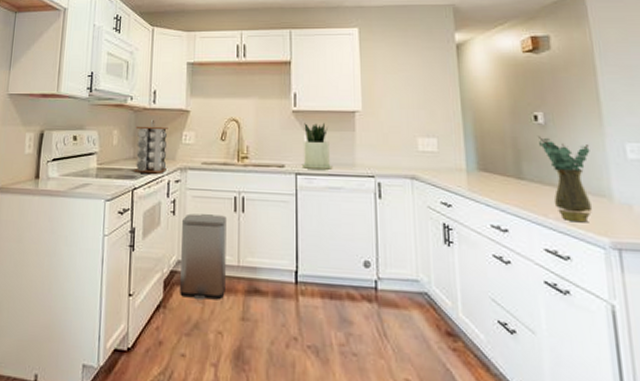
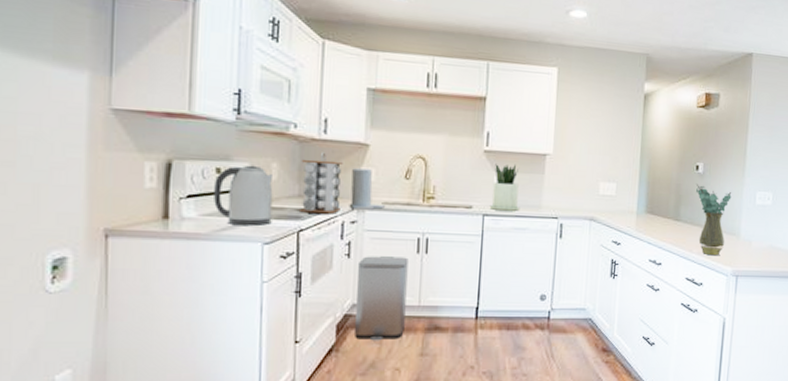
kettle: none [71,132,114,185] -> present [214,165,273,226]
paper towel: none [173,132,205,171] -> present [349,168,386,211]

